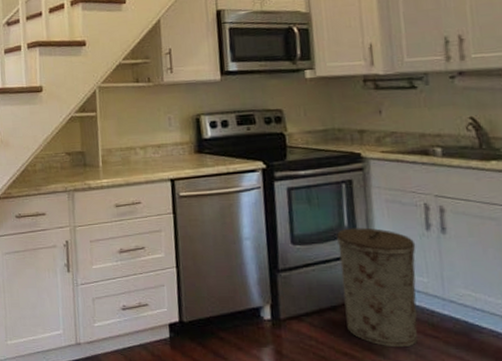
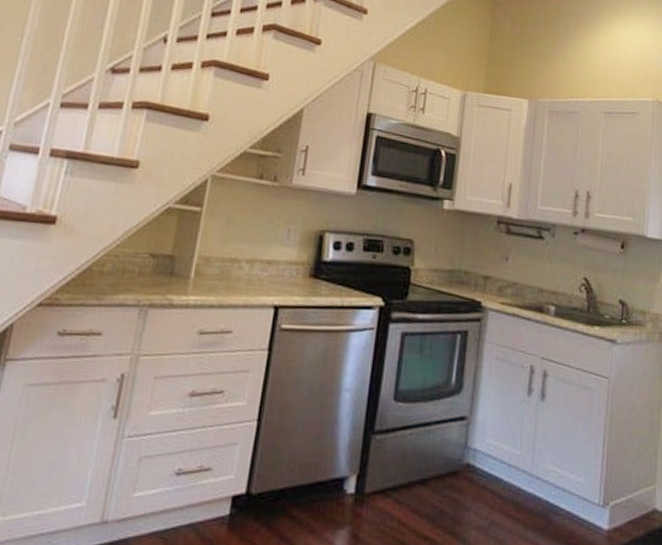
trash can: present [337,227,418,348] -> none [433,386,516,531]

